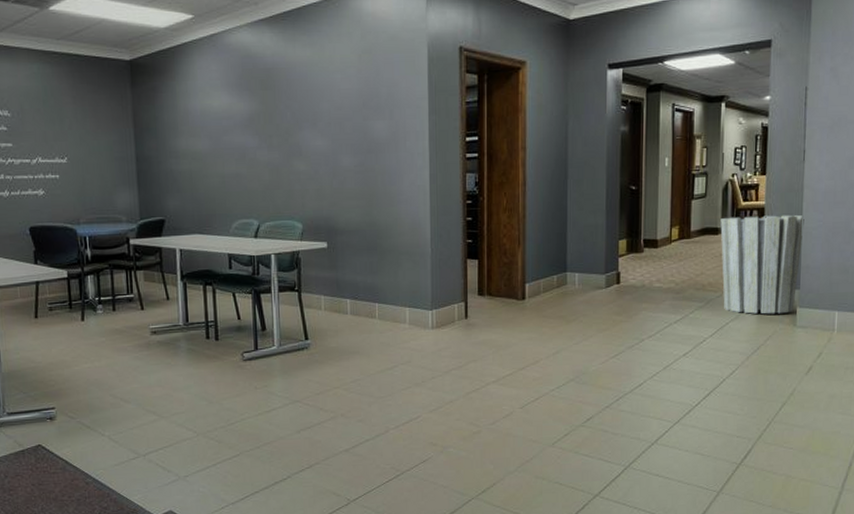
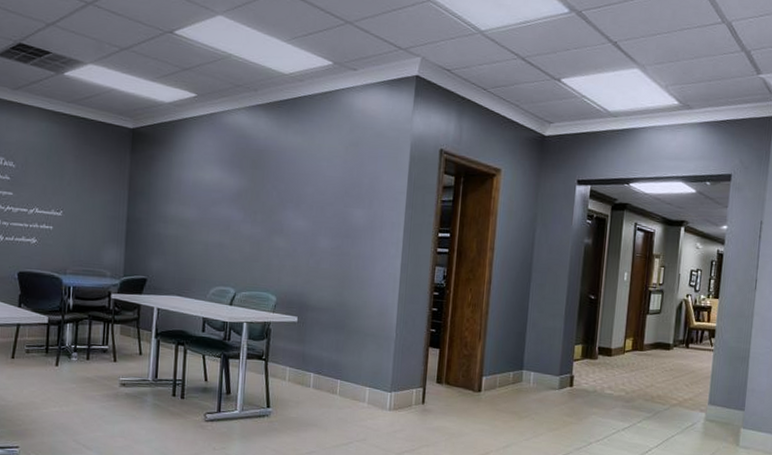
trash can: present [720,215,804,315] -> none [670,334,753,433]

